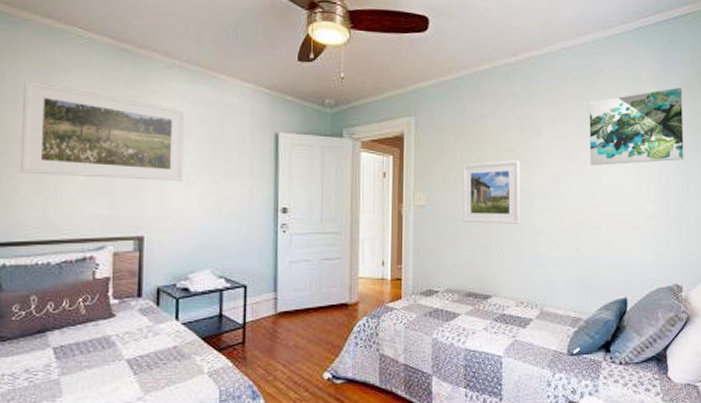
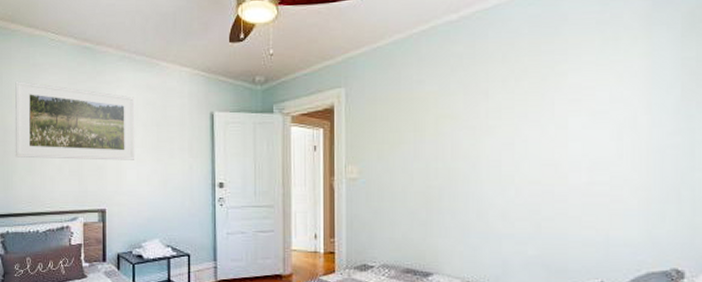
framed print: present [461,160,520,224] -> none [397,127,465,197]
wall art: present [589,87,684,166] -> none [551,26,686,130]

